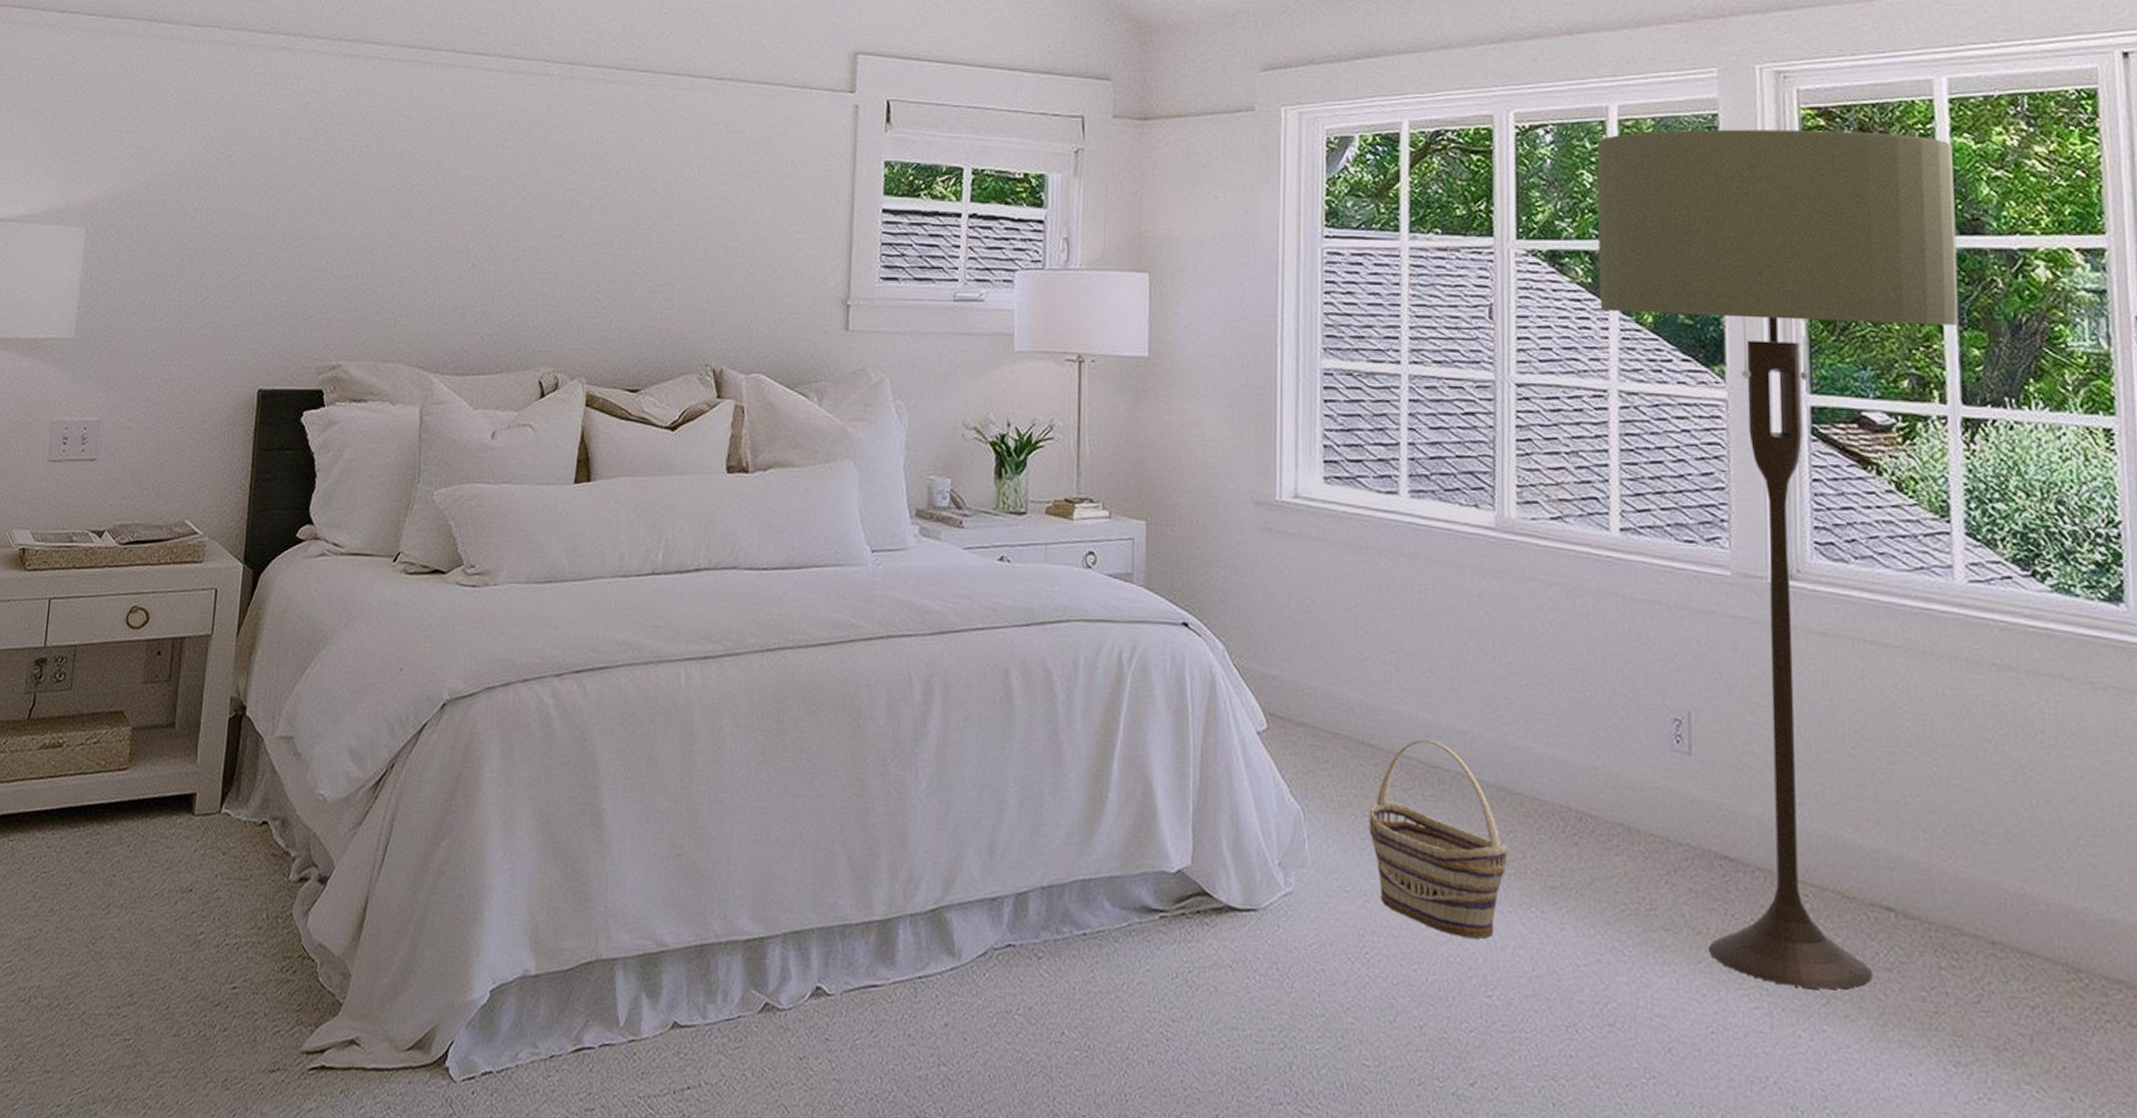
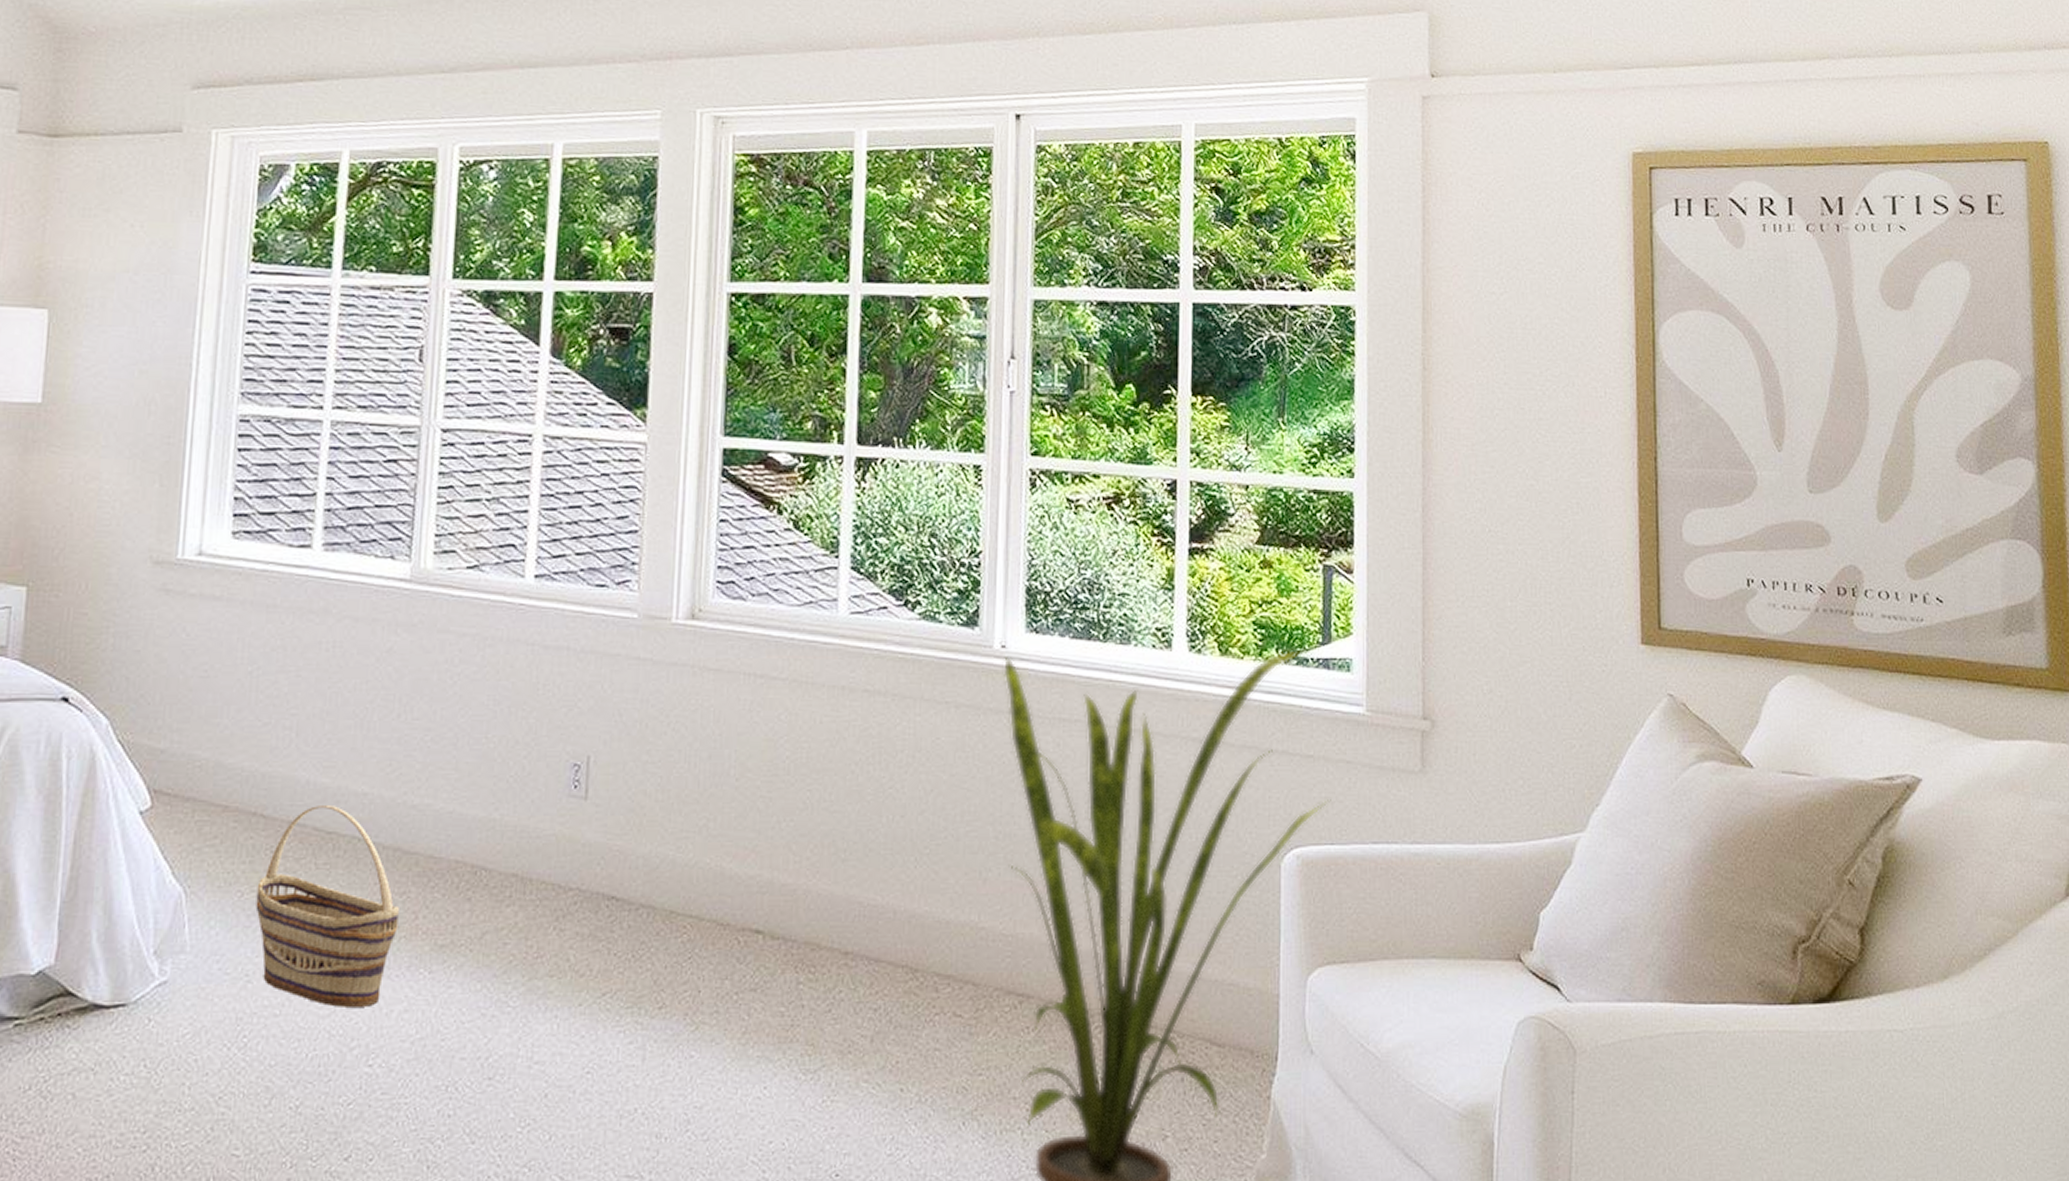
floor lamp: present [1597,129,1959,990] -> none [531,171,866,1017]

